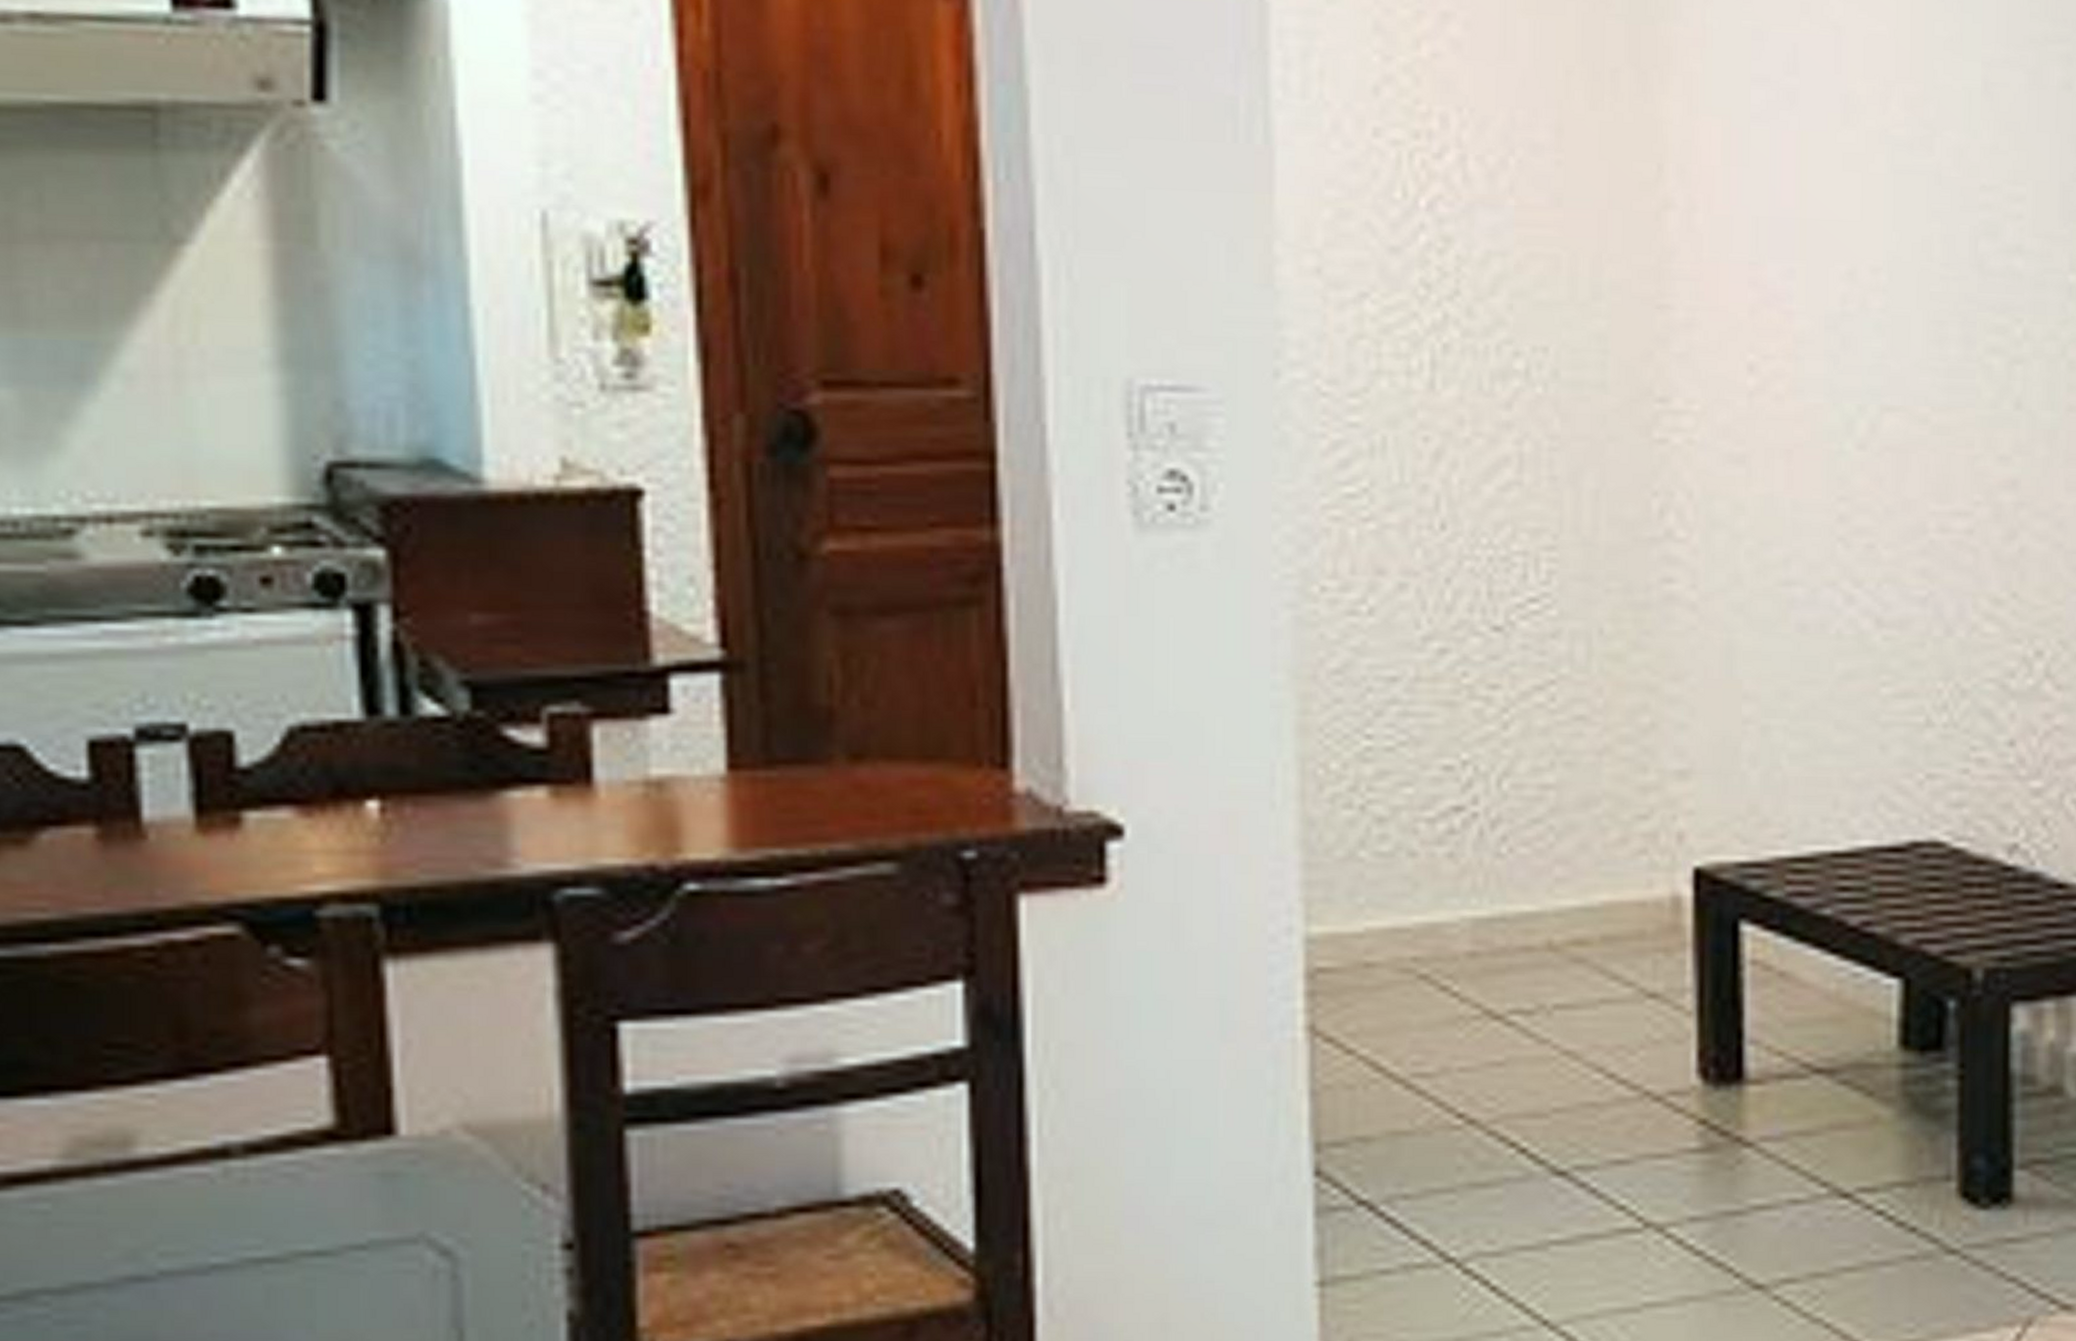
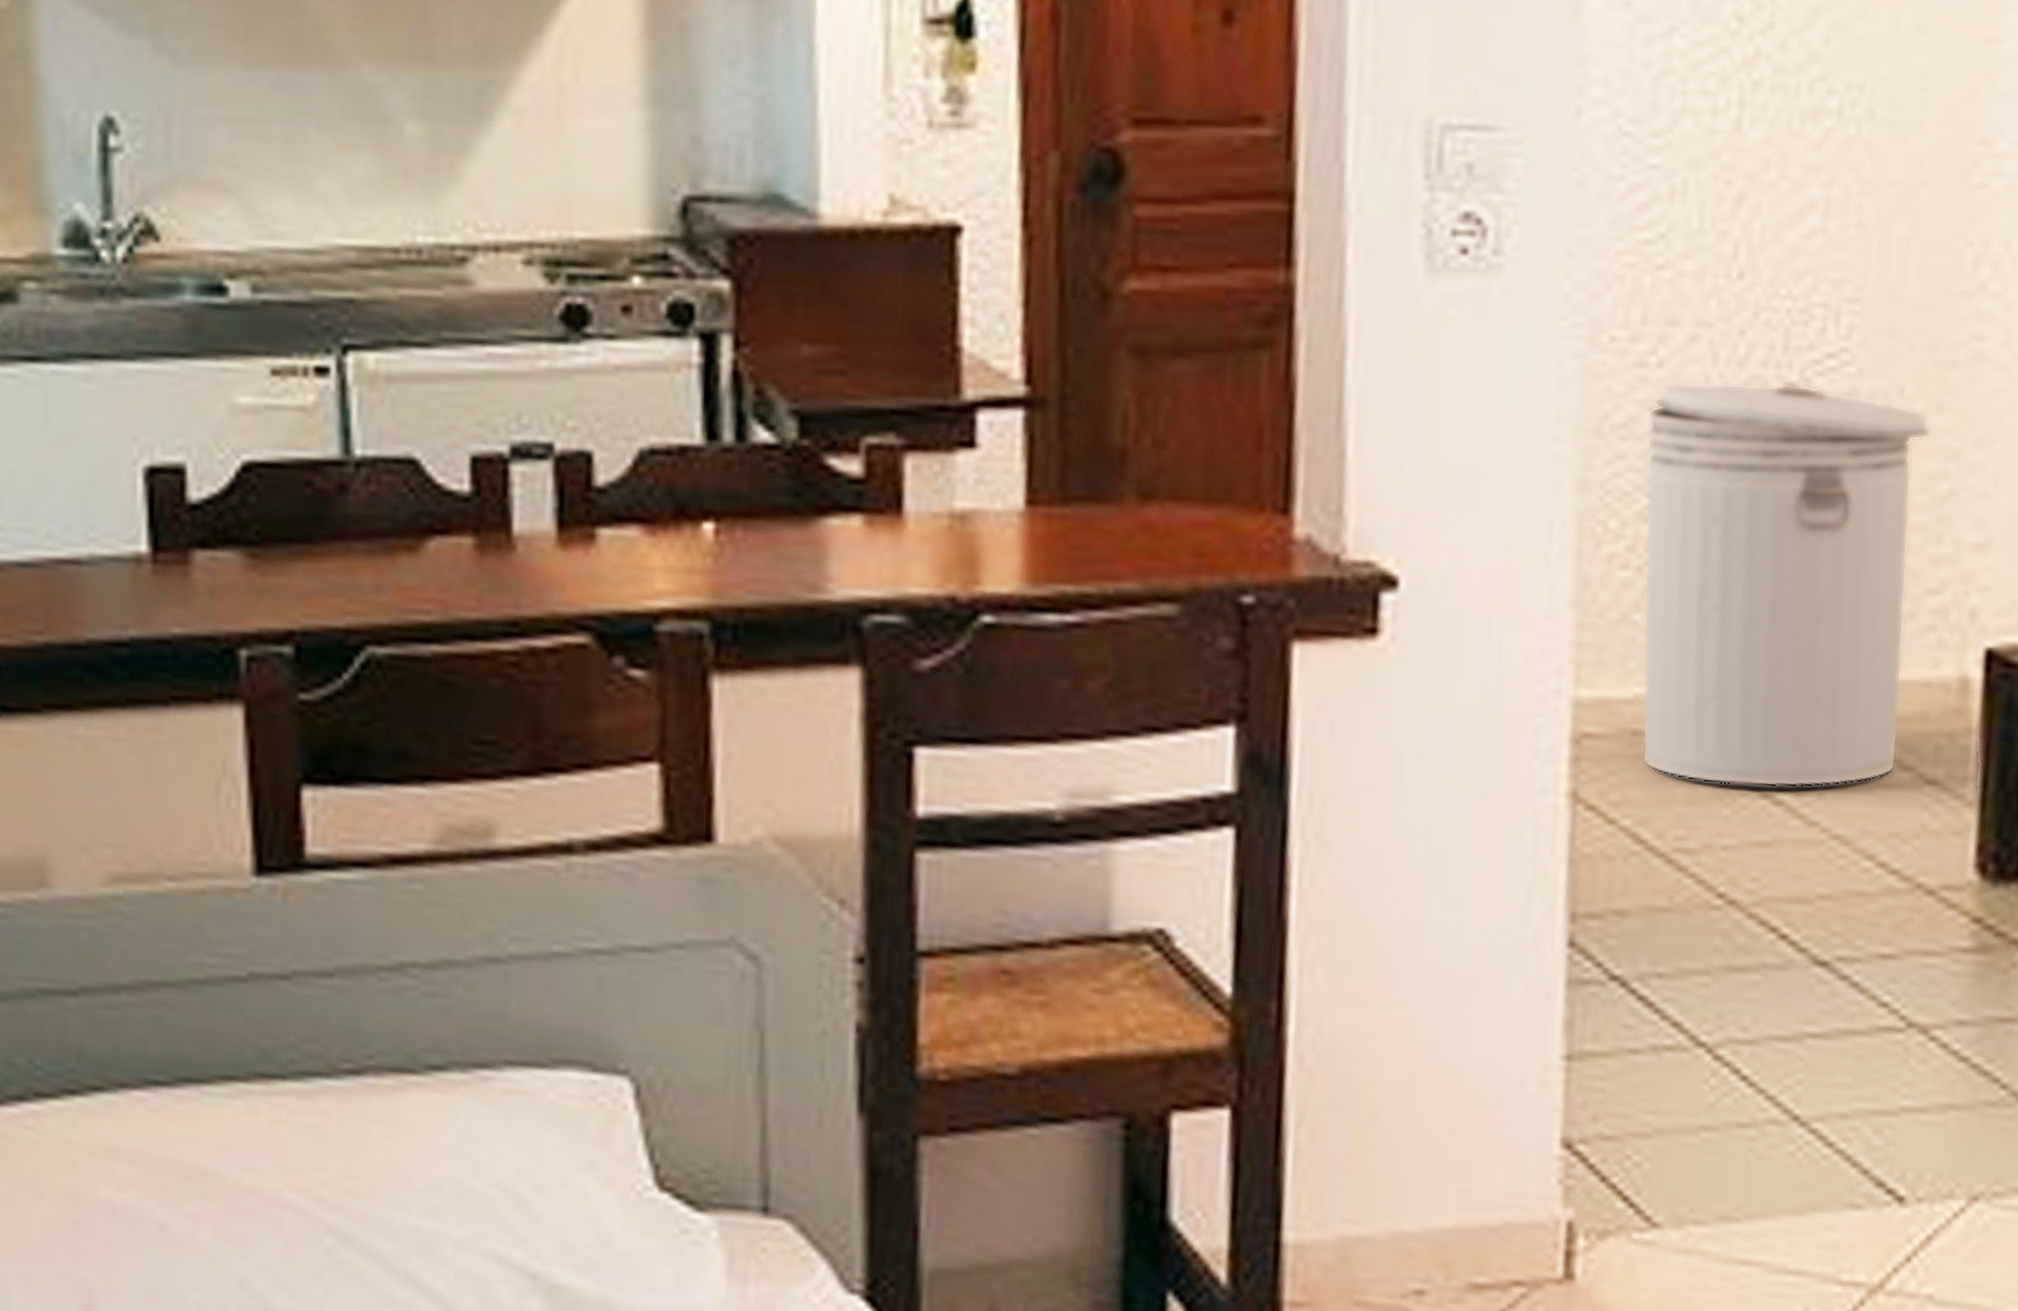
can: none [1360,627,1631,1009] -> present [1641,382,1932,787]

